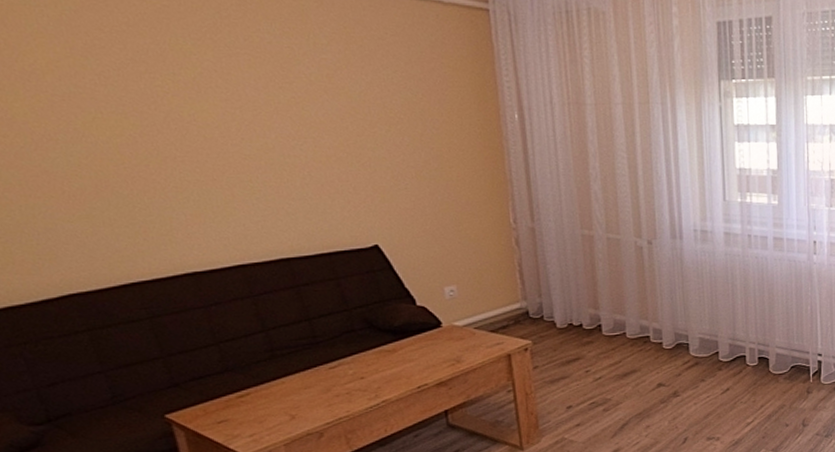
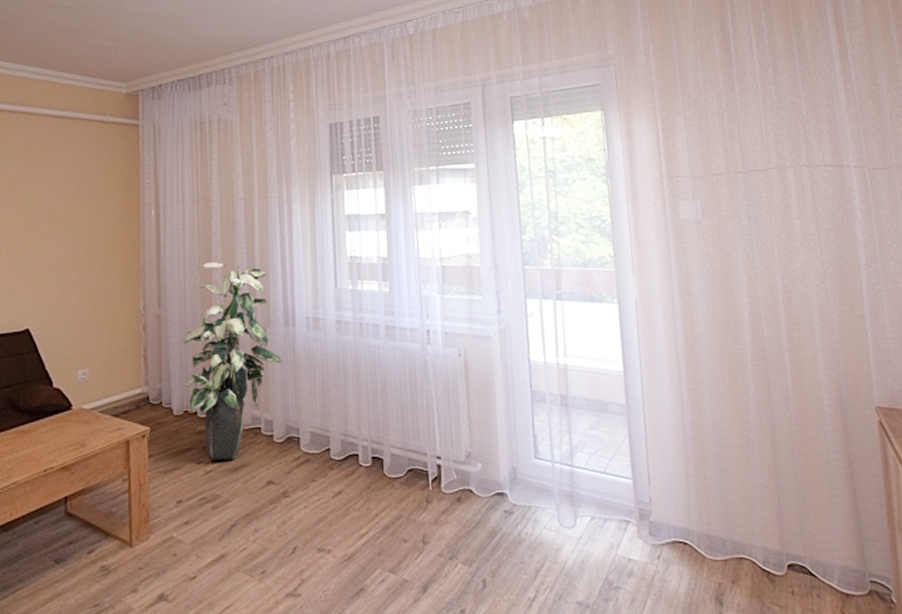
indoor plant: none [561,172,669,368] -> present [182,261,282,460]

